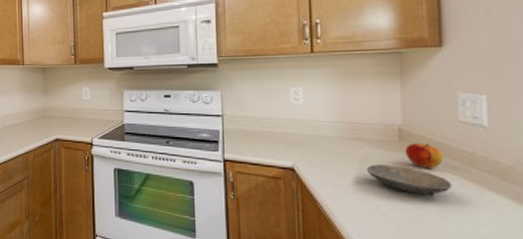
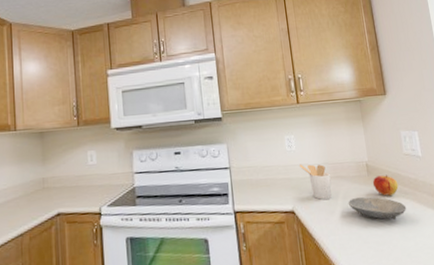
utensil holder: none [305,119,346,162] -> present [299,164,332,200]

